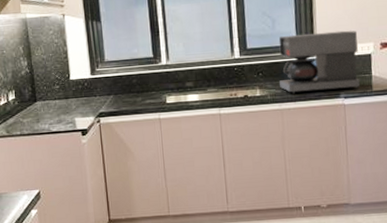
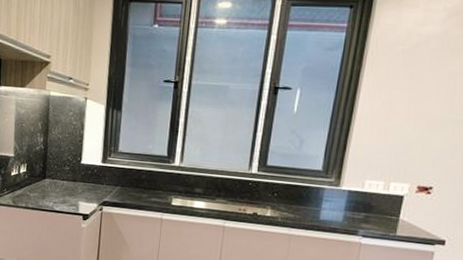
coffee maker: present [278,30,360,94] -> none [294,158,393,230]

